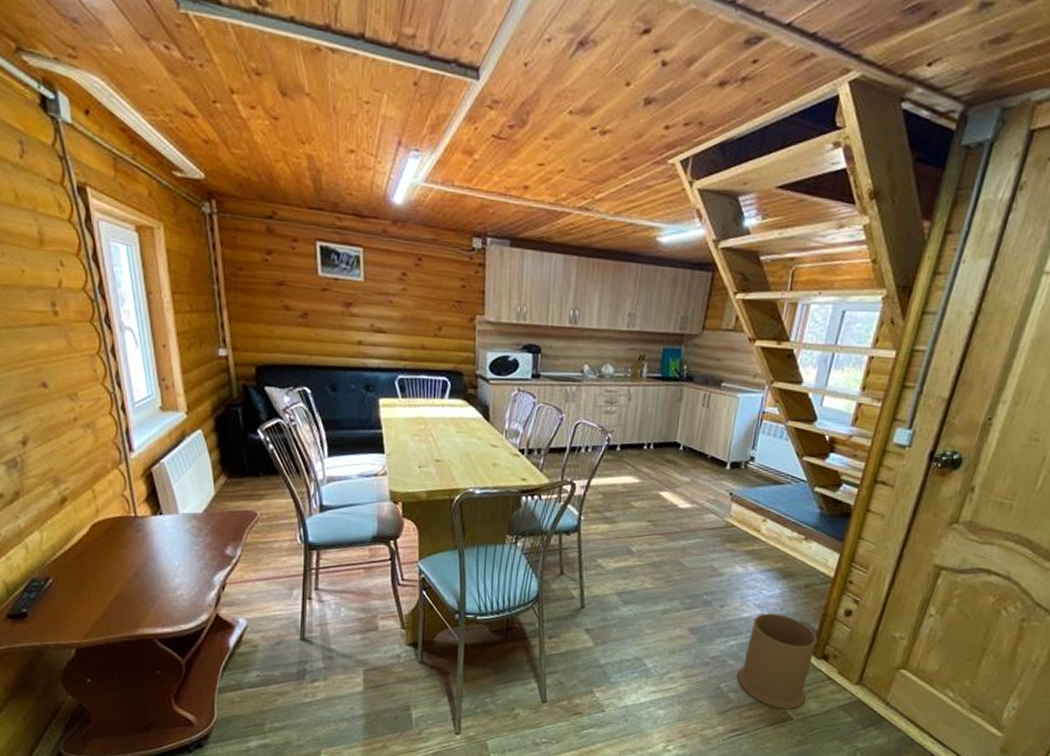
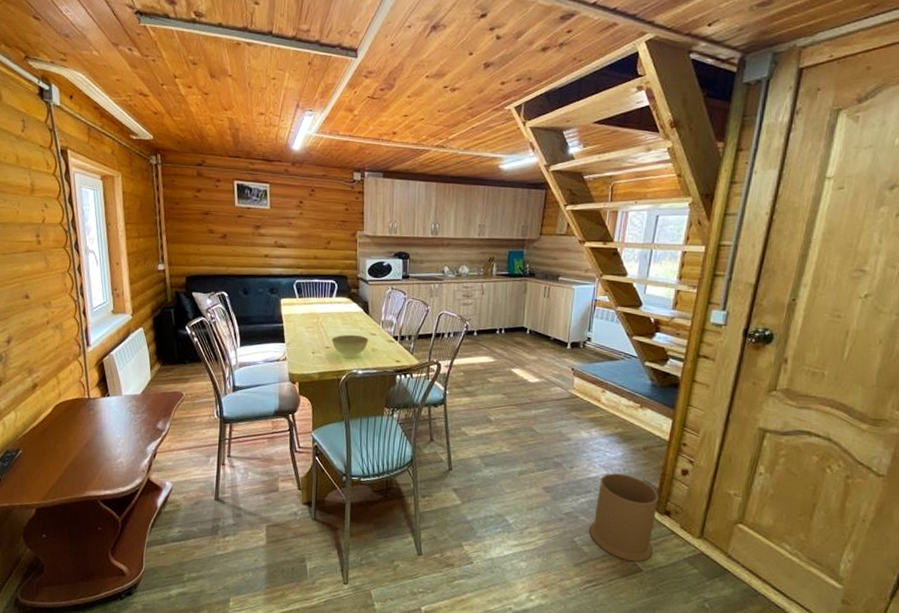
bowl: none [442,445,489,476] -> present [331,334,369,359]

